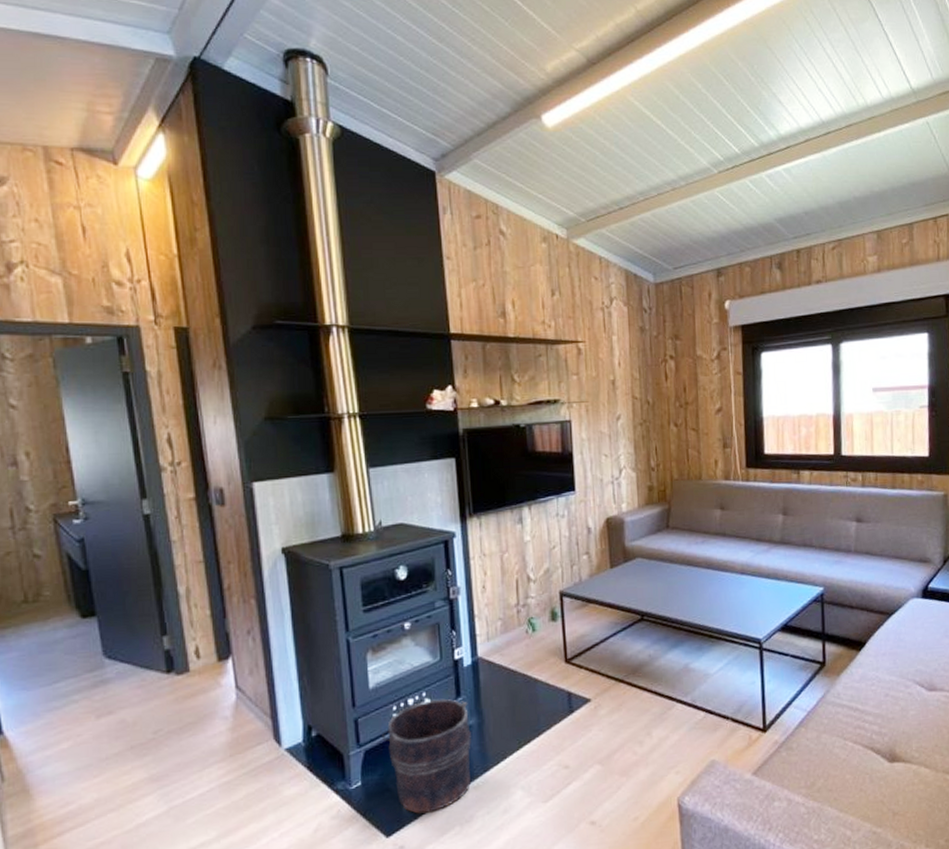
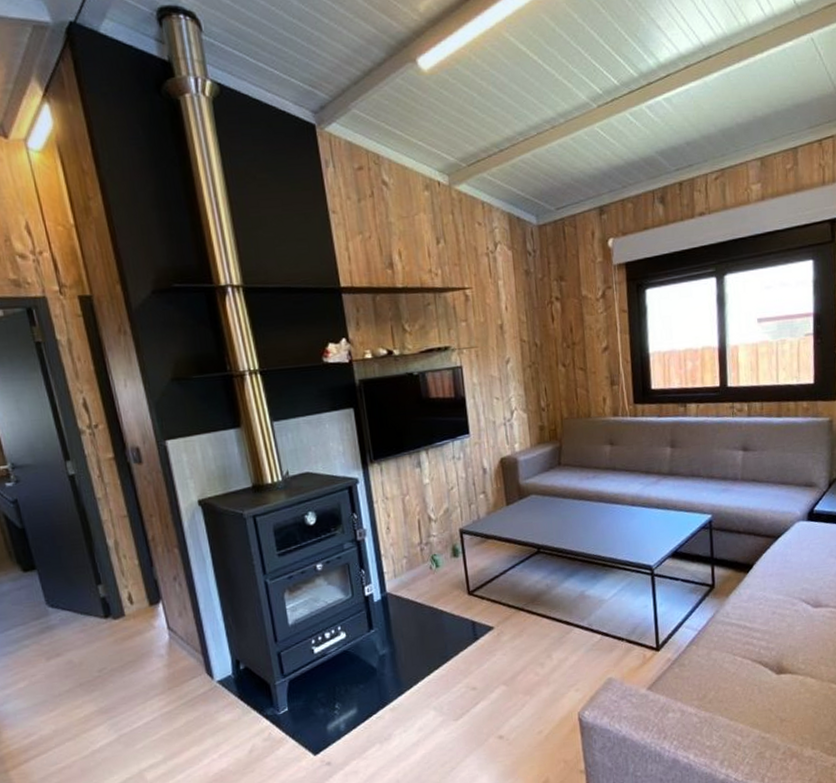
bucket: present [382,699,471,814] -> none [303,632,387,734]

